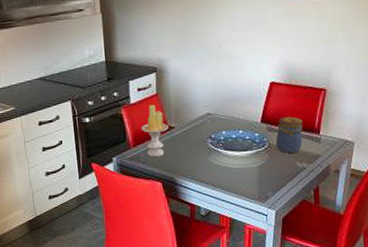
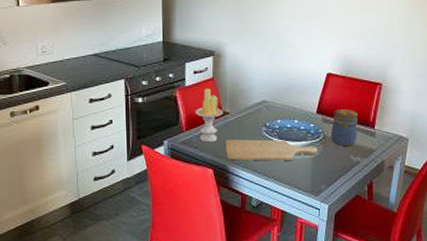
chopping board: none [172,150,263,173] -> present [225,139,317,161]

